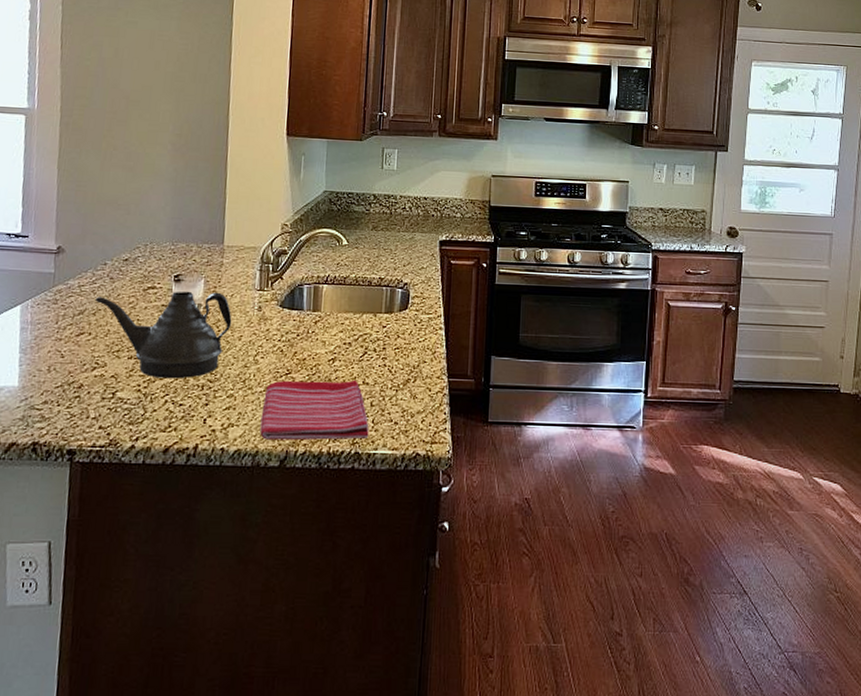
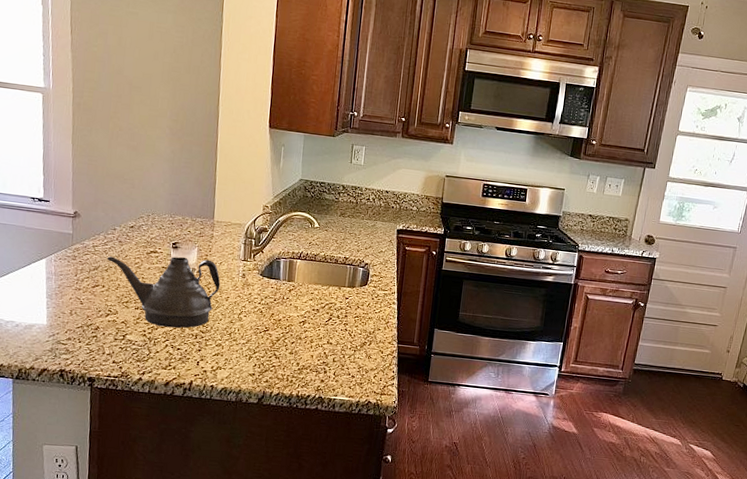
dish towel: present [260,380,369,441] -> none [242,336,331,387]

